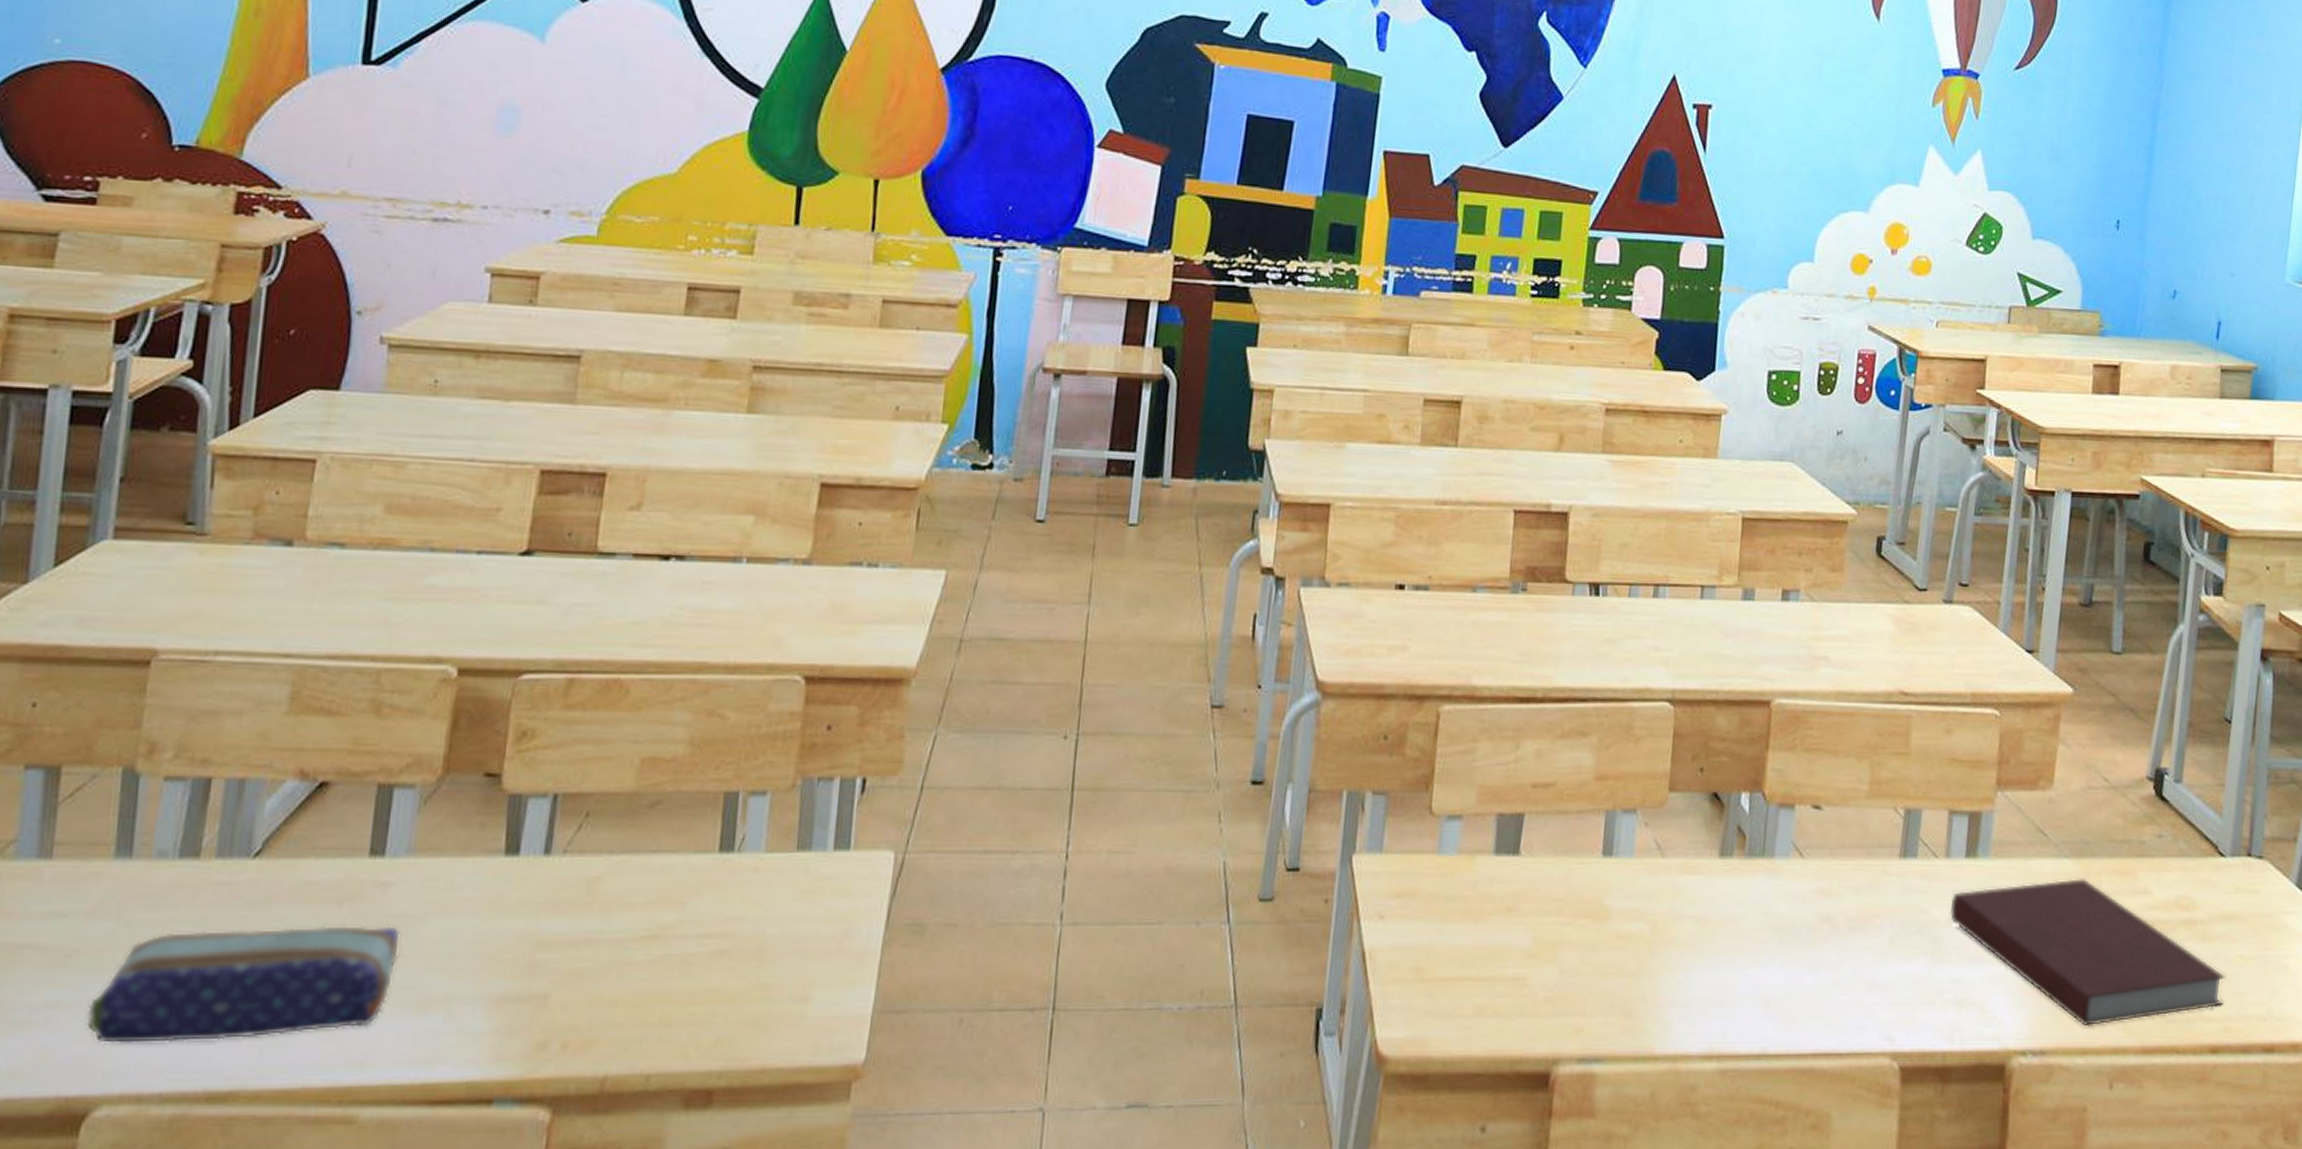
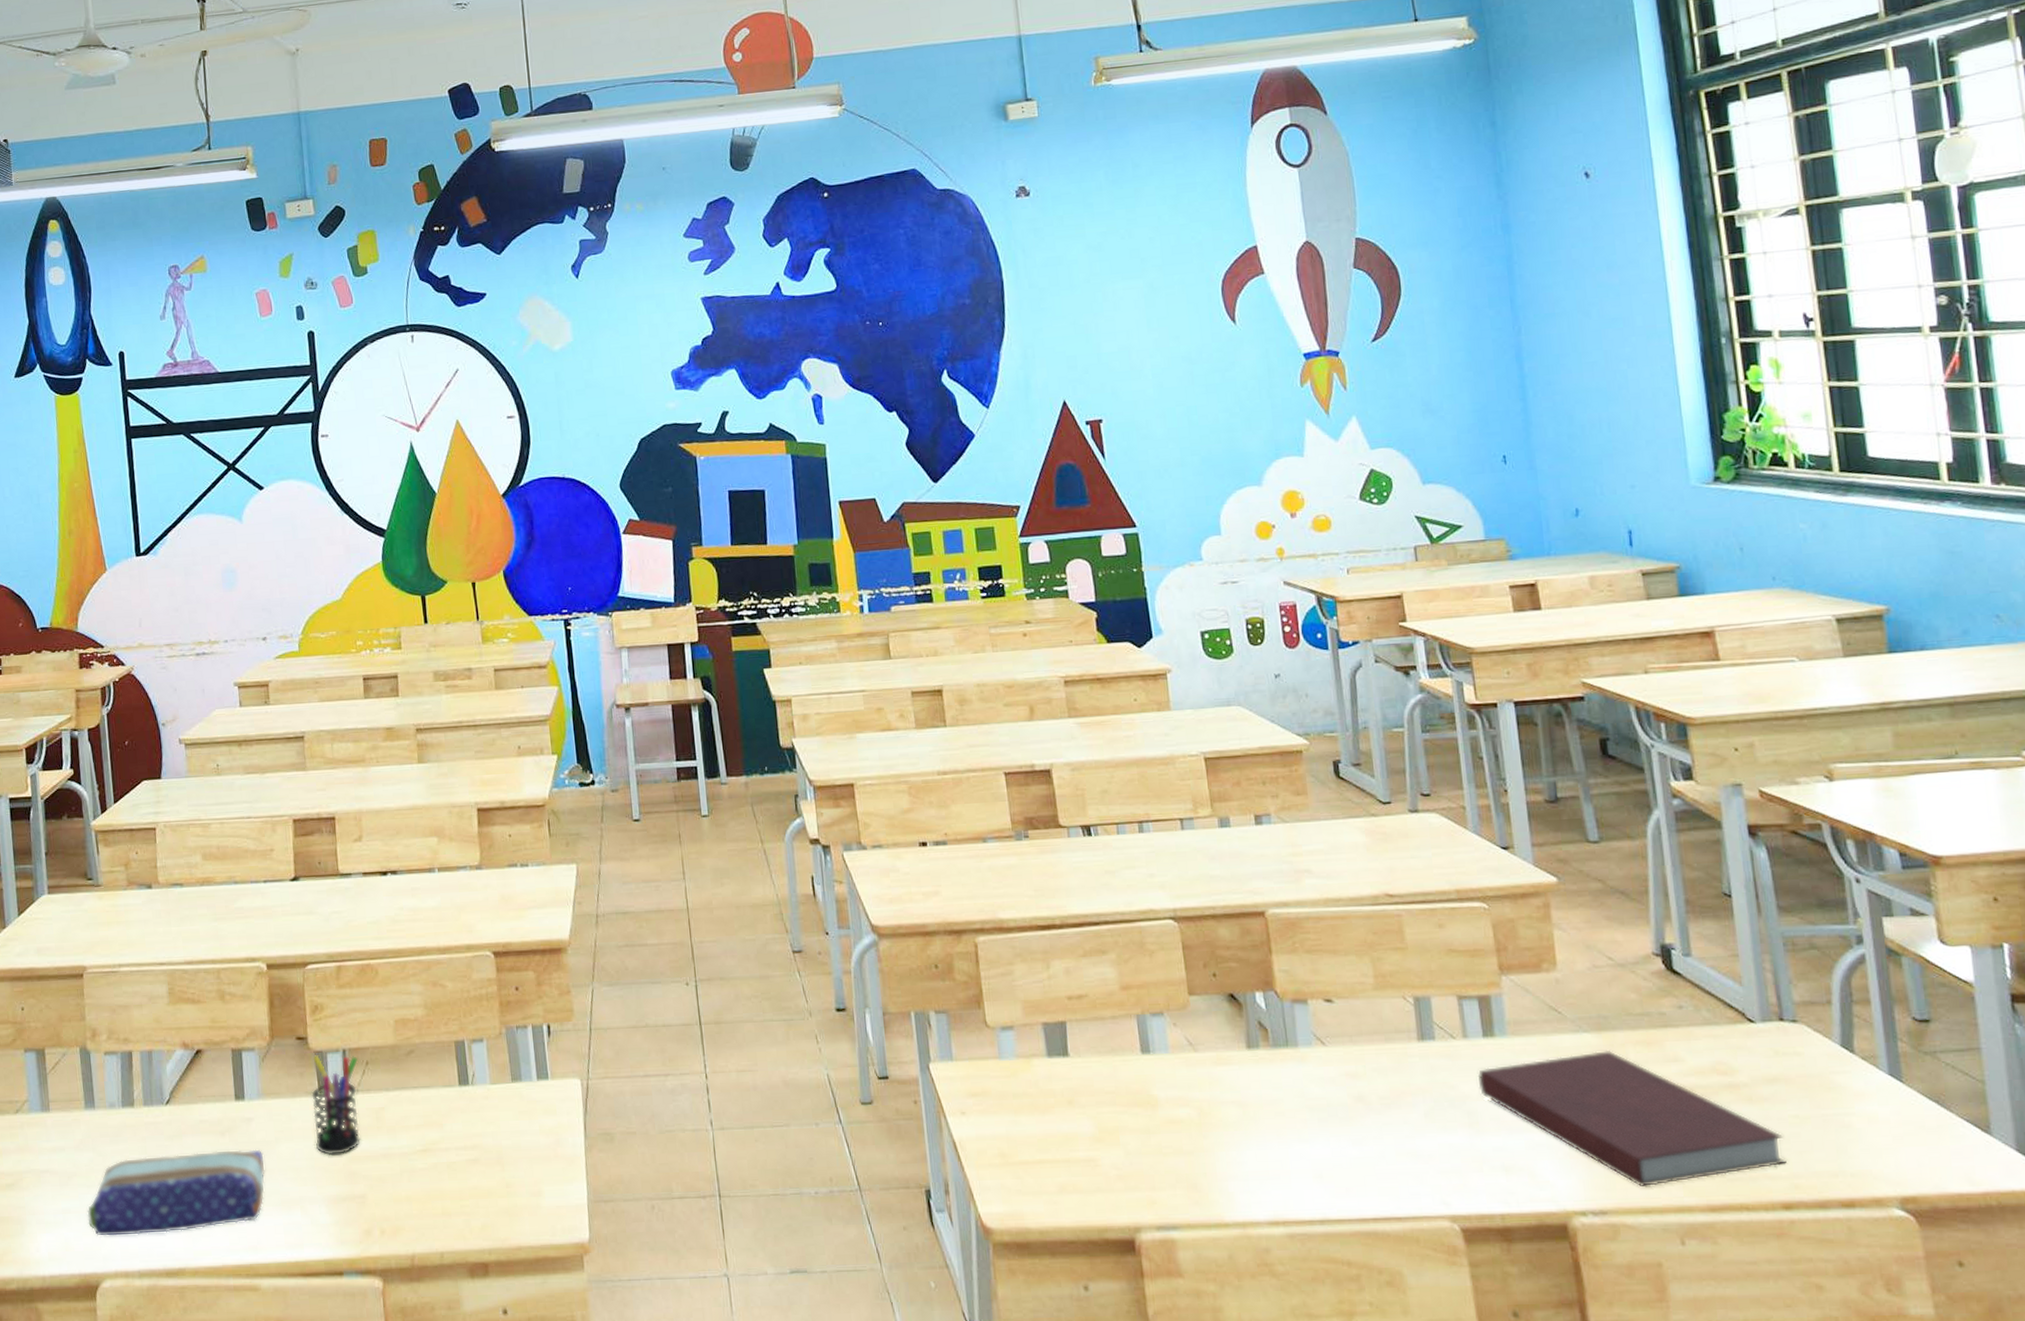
pen holder: none [484,798,576,938] -> present [311,1054,361,1155]

